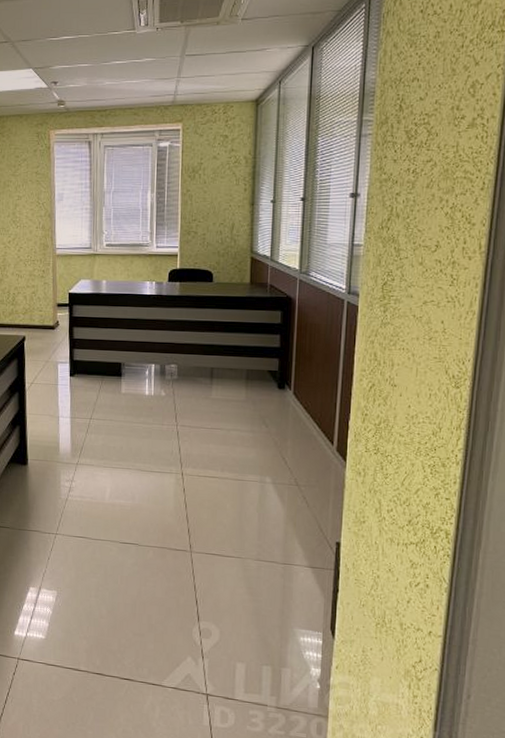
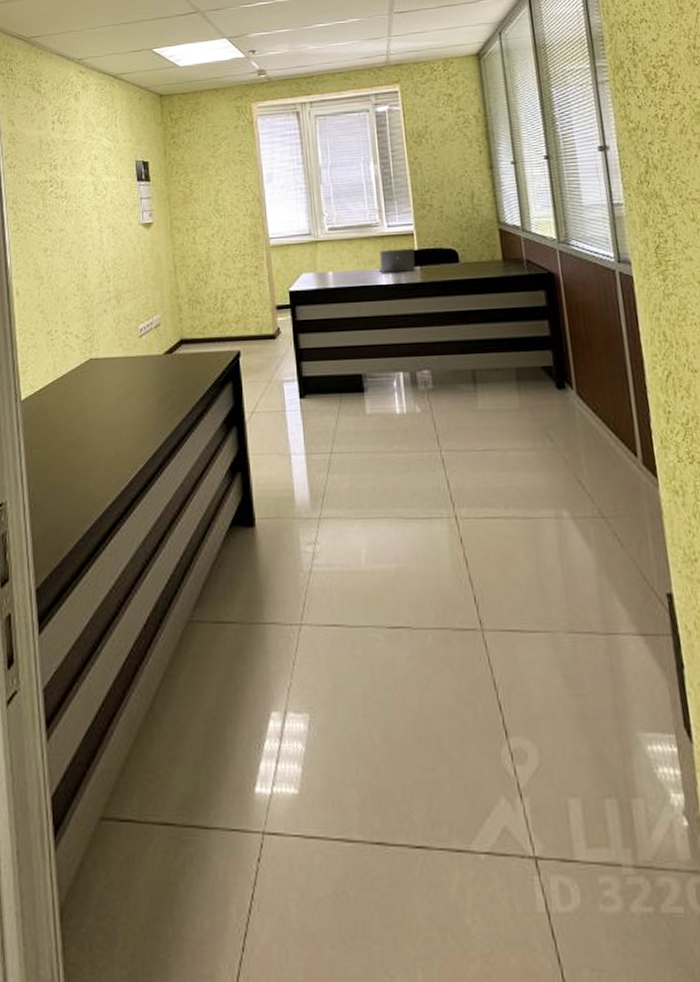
laptop: none [145,266,176,286] -> present [379,248,416,274]

